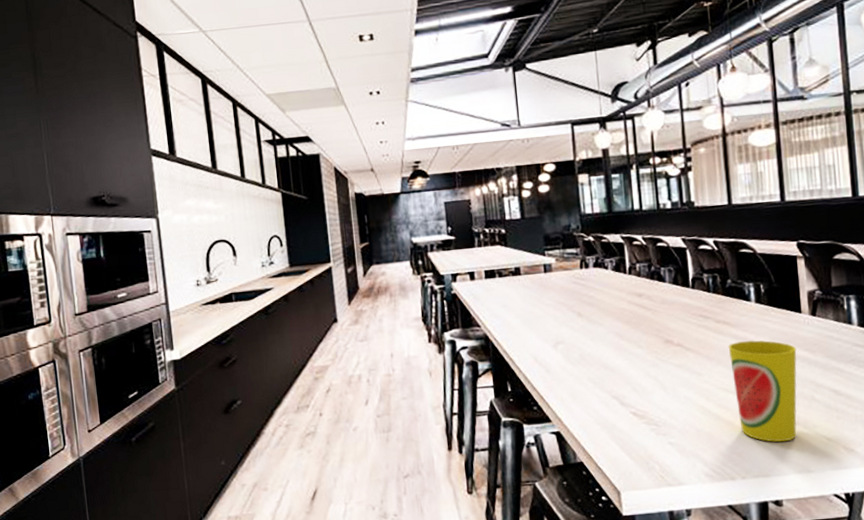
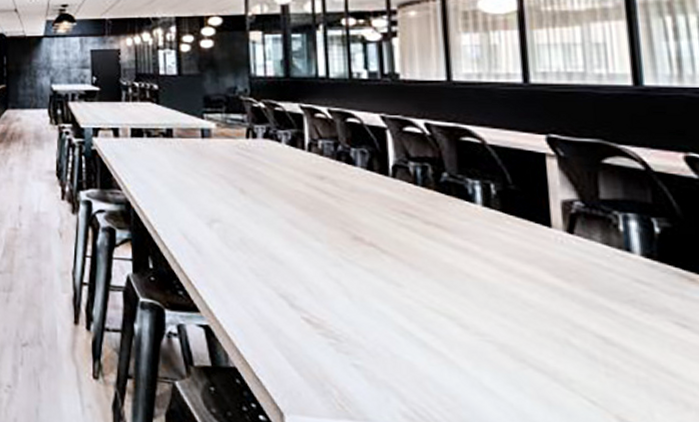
cup: present [728,340,797,442] -> none [441,252,543,394]

